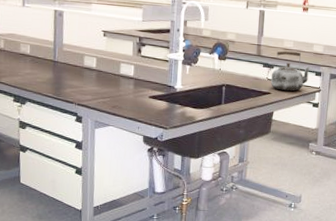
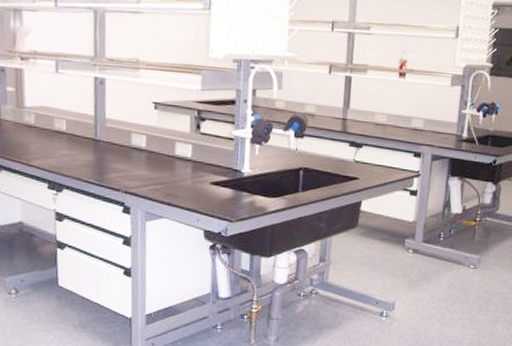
kettle: present [271,51,311,91] -> none [359,126,409,176]

